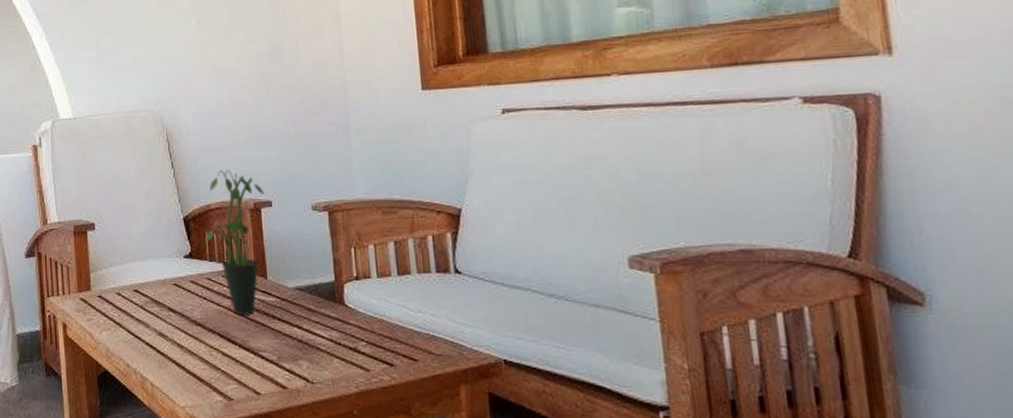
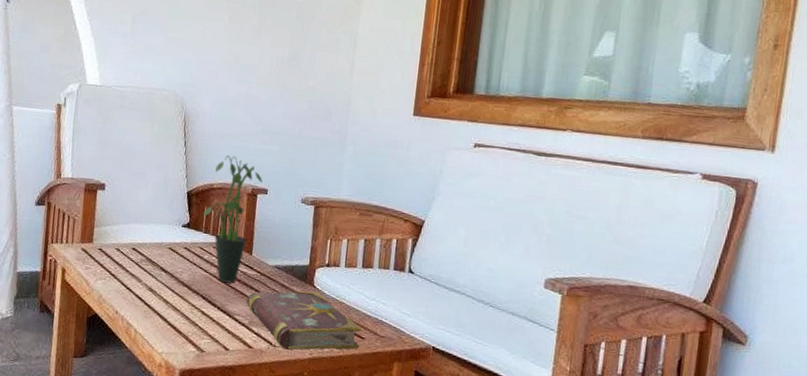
book: none [271,311,414,385] -> present [247,291,361,350]

